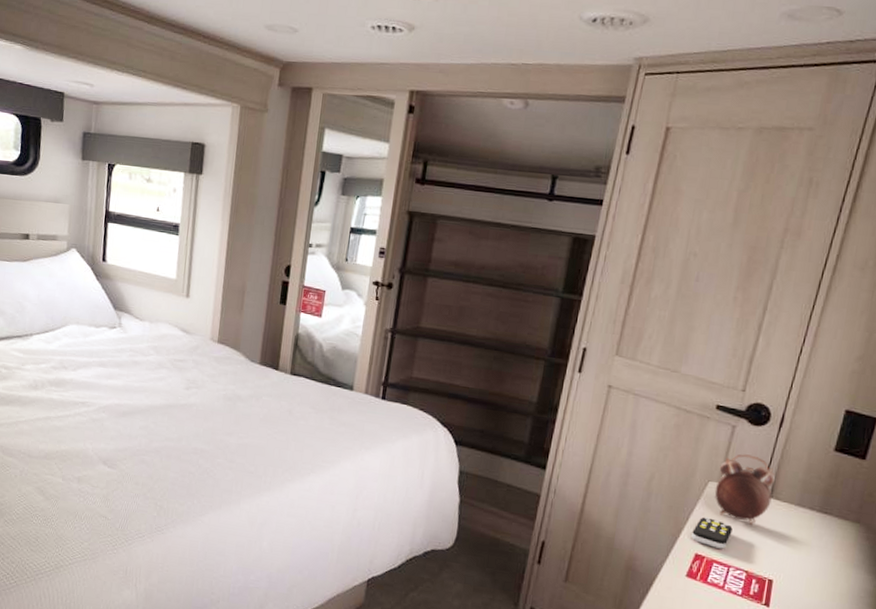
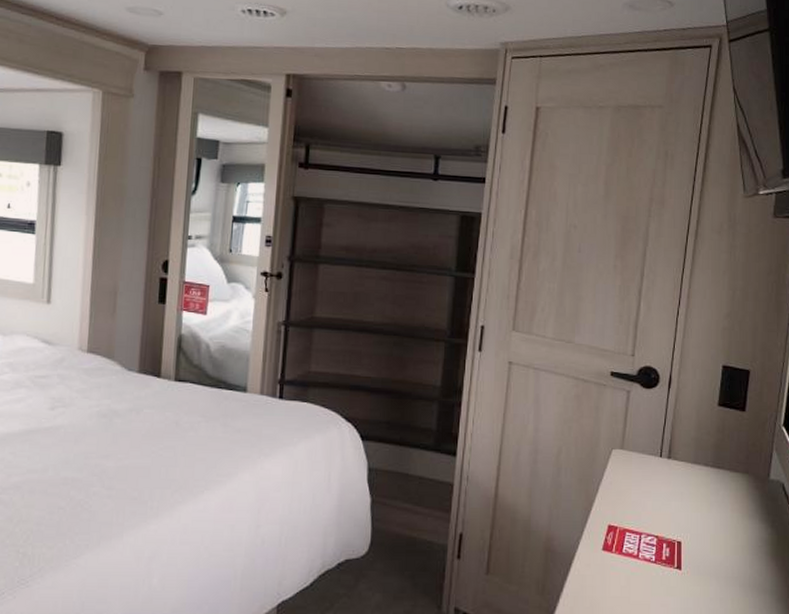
remote control: present [691,517,733,549] -> none [603,486,639,517]
alarm clock: present [714,454,776,525] -> none [619,418,672,488]

